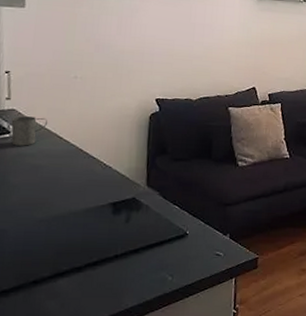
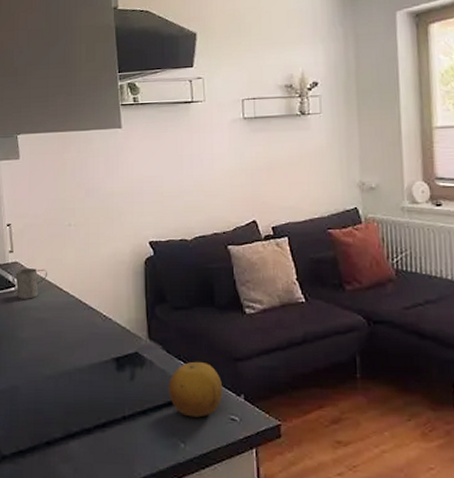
fruit: none [161,206,212,254] -> present [168,361,223,418]

